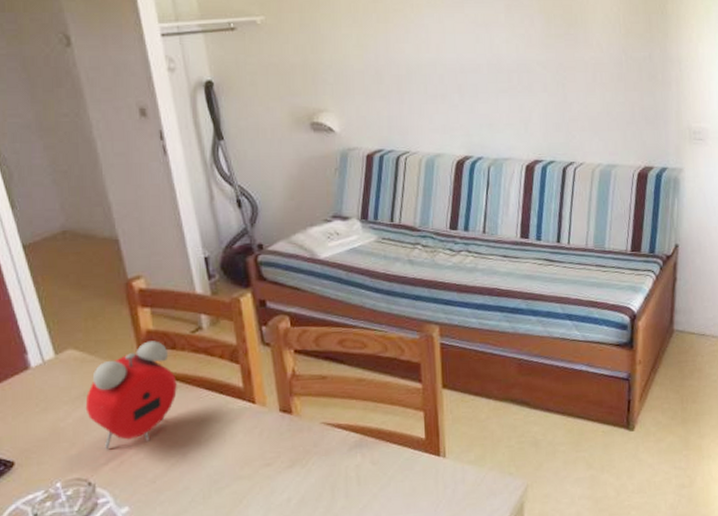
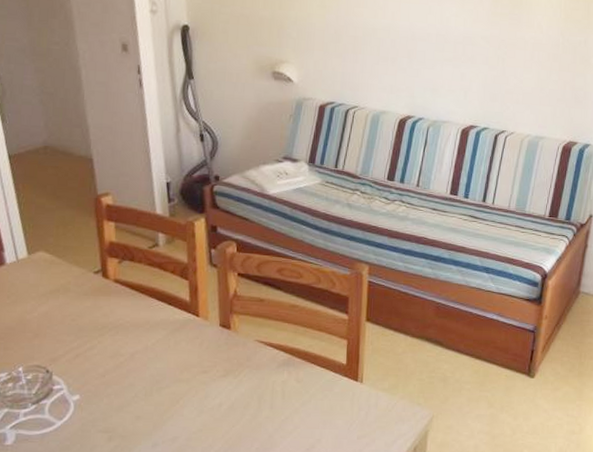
alarm clock: present [85,341,177,450] -> none [50,251,132,343]

